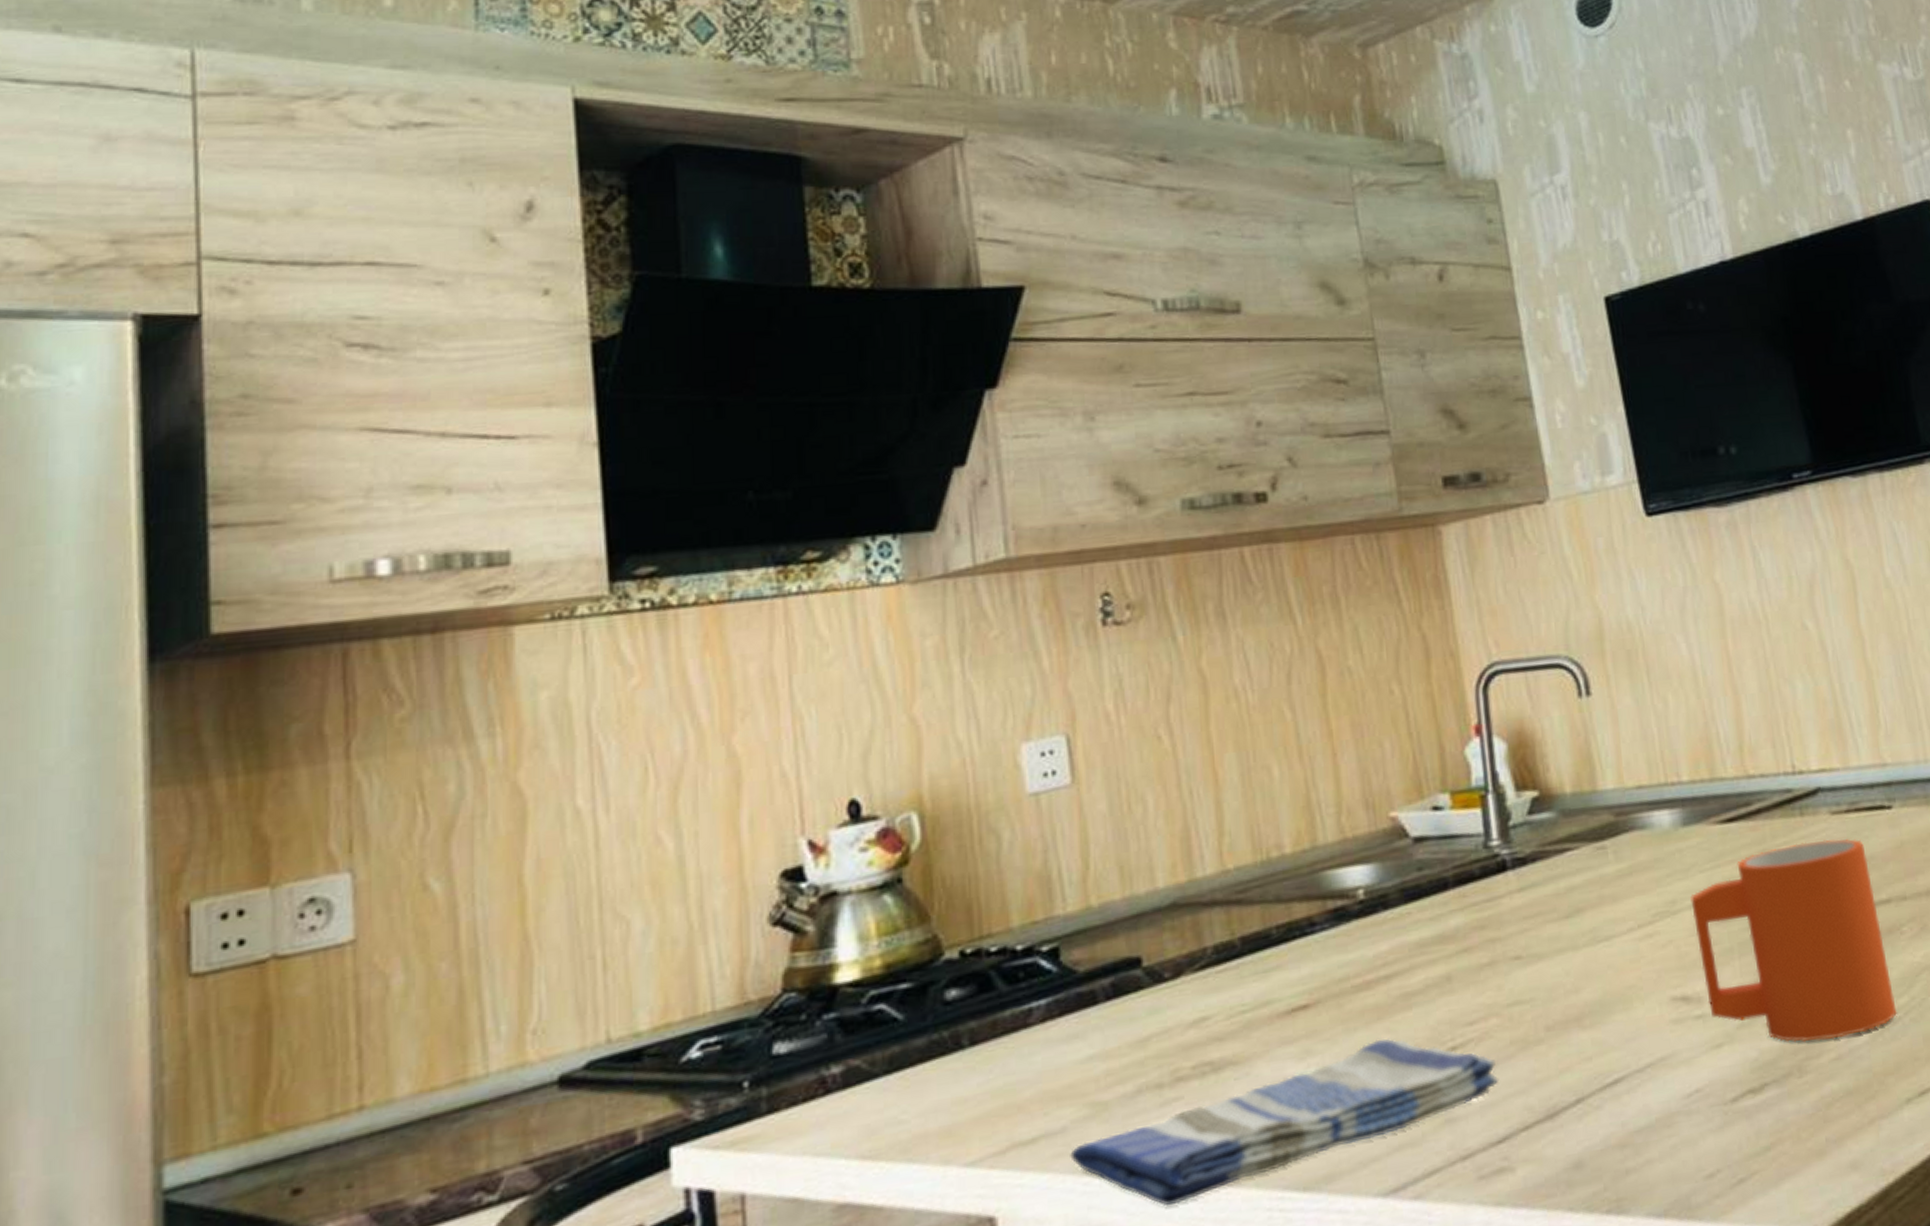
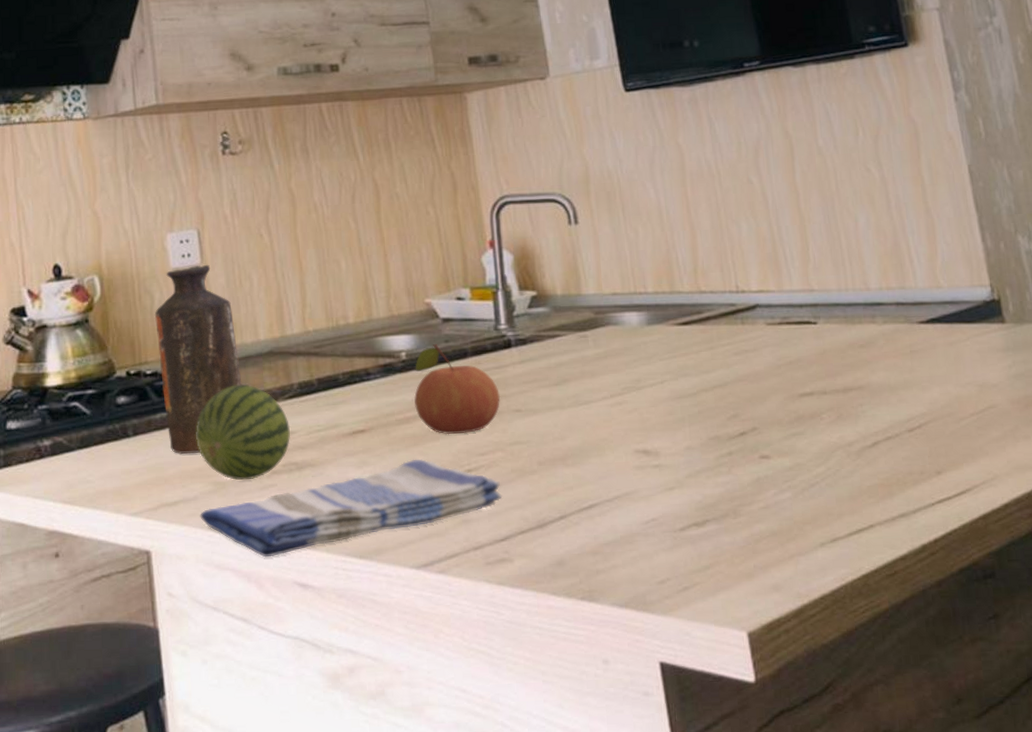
bottle: none [1002,784,1134,1067] -> present [154,264,243,455]
fruit: none [1064,954,1203,1096] -> present [196,384,290,481]
apple: none [1376,874,1494,1001] -> present [414,344,501,435]
mug: present [1690,839,1897,1042] -> none [652,343,815,493]

